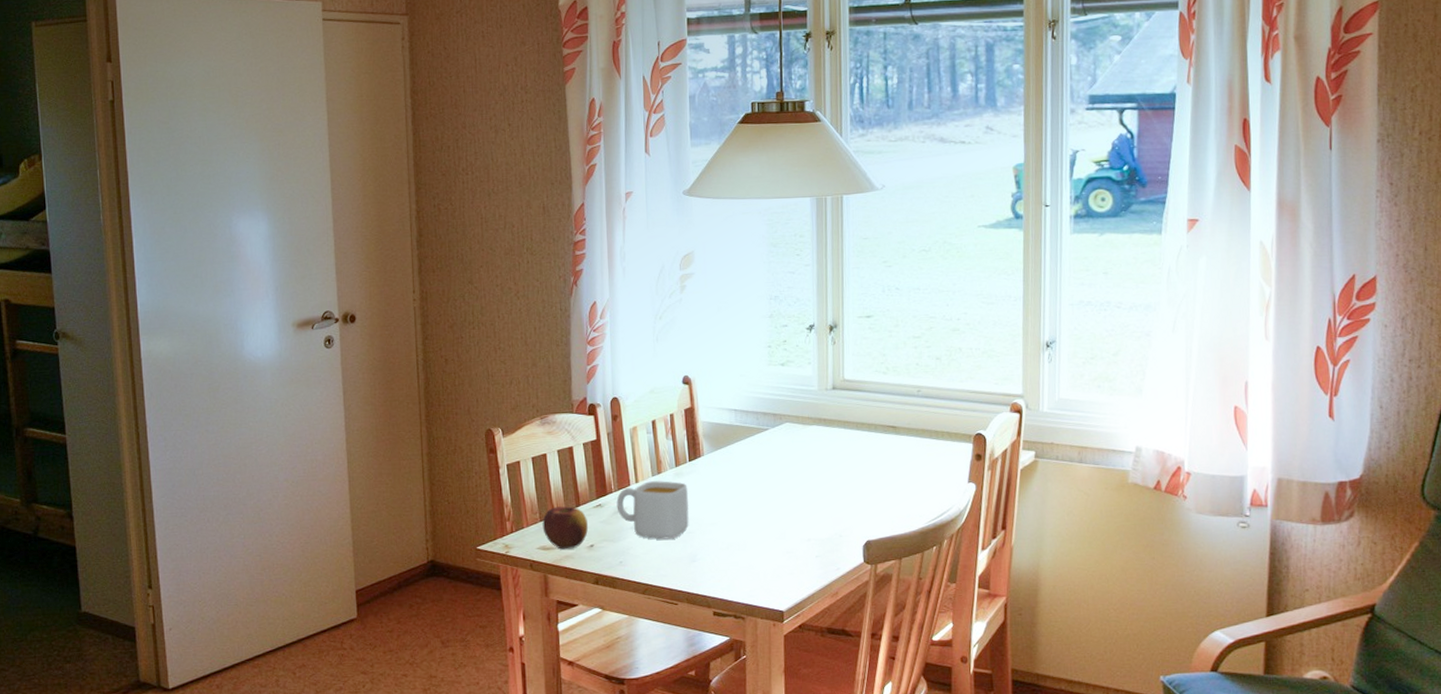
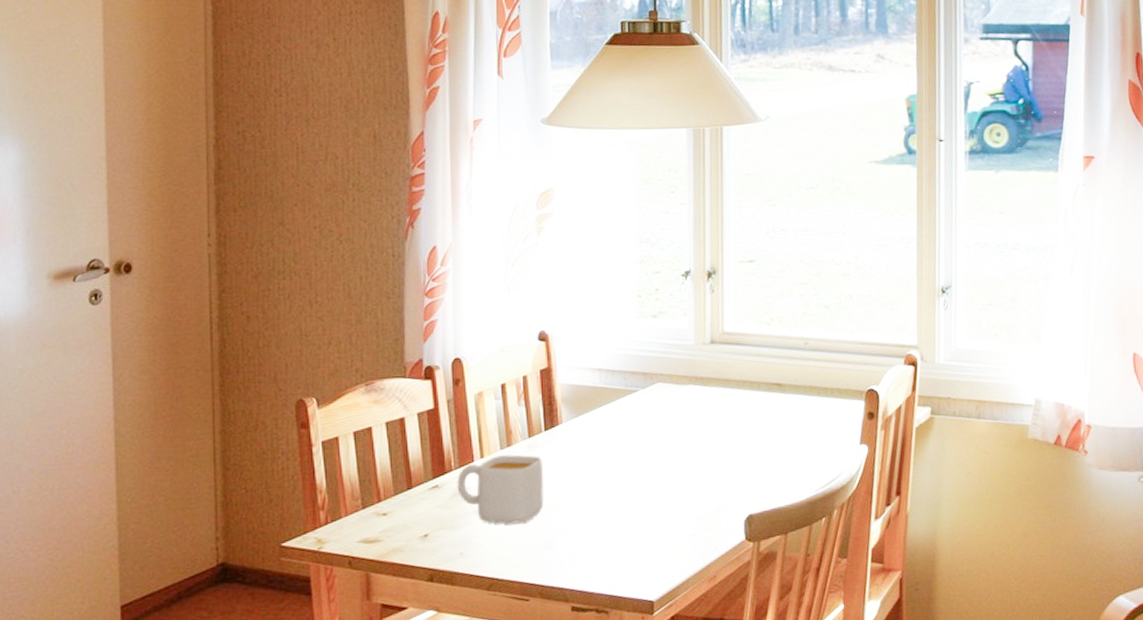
apple: present [542,506,588,550] -> none [365,489,421,542]

